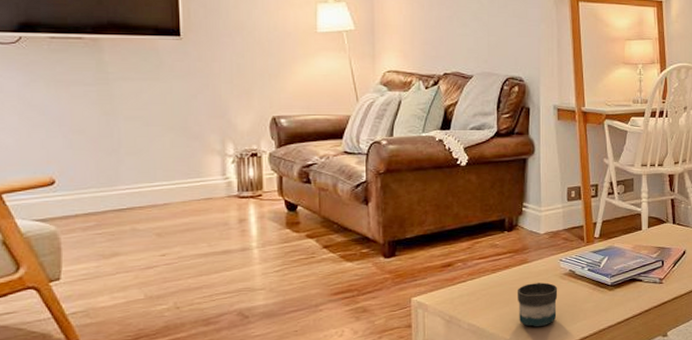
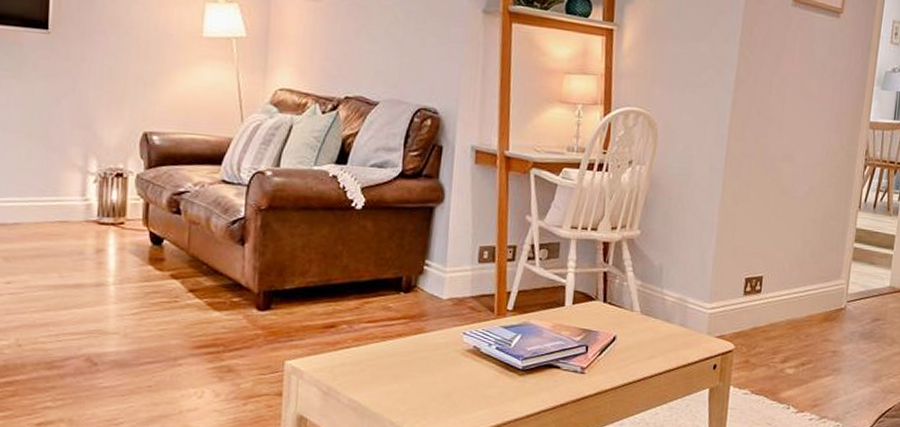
mug: present [517,282,558,327] -> none [408,357,458,411]

